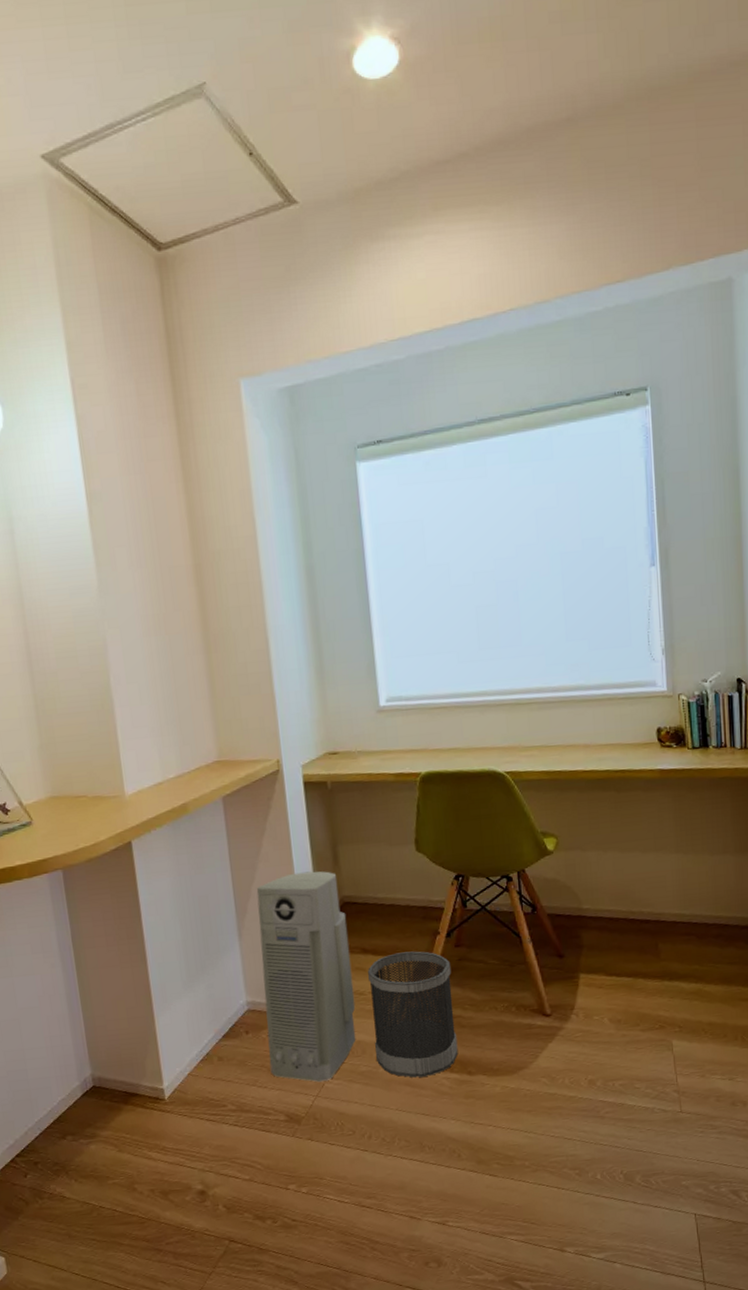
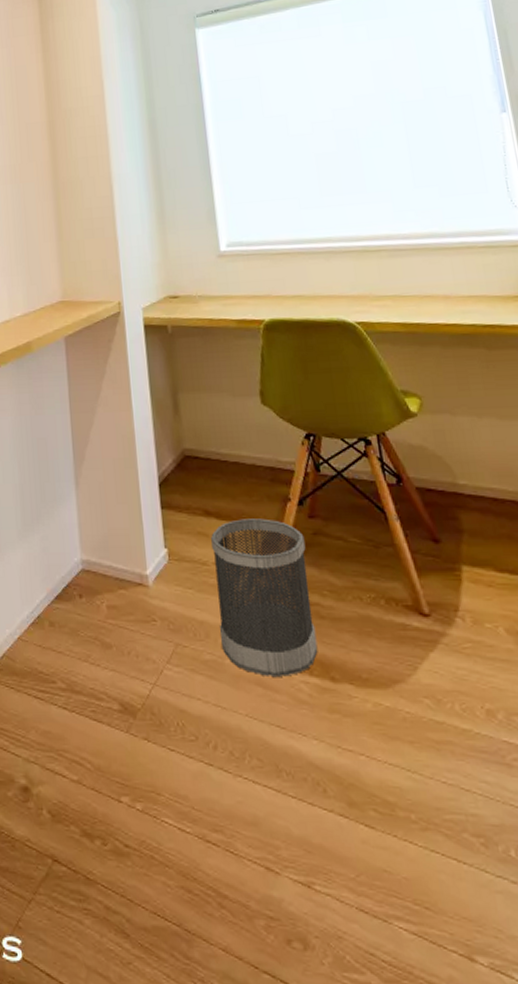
air purifier: present [256,871,356,1082] -> none [95,419,199,667]

